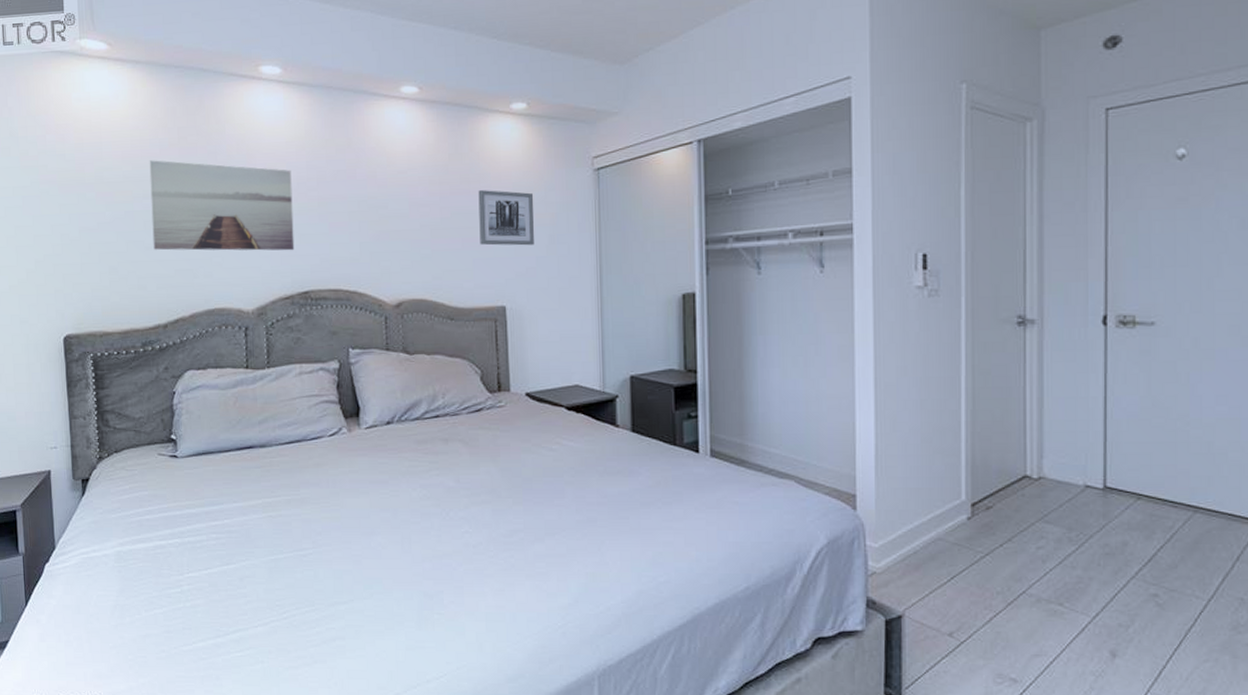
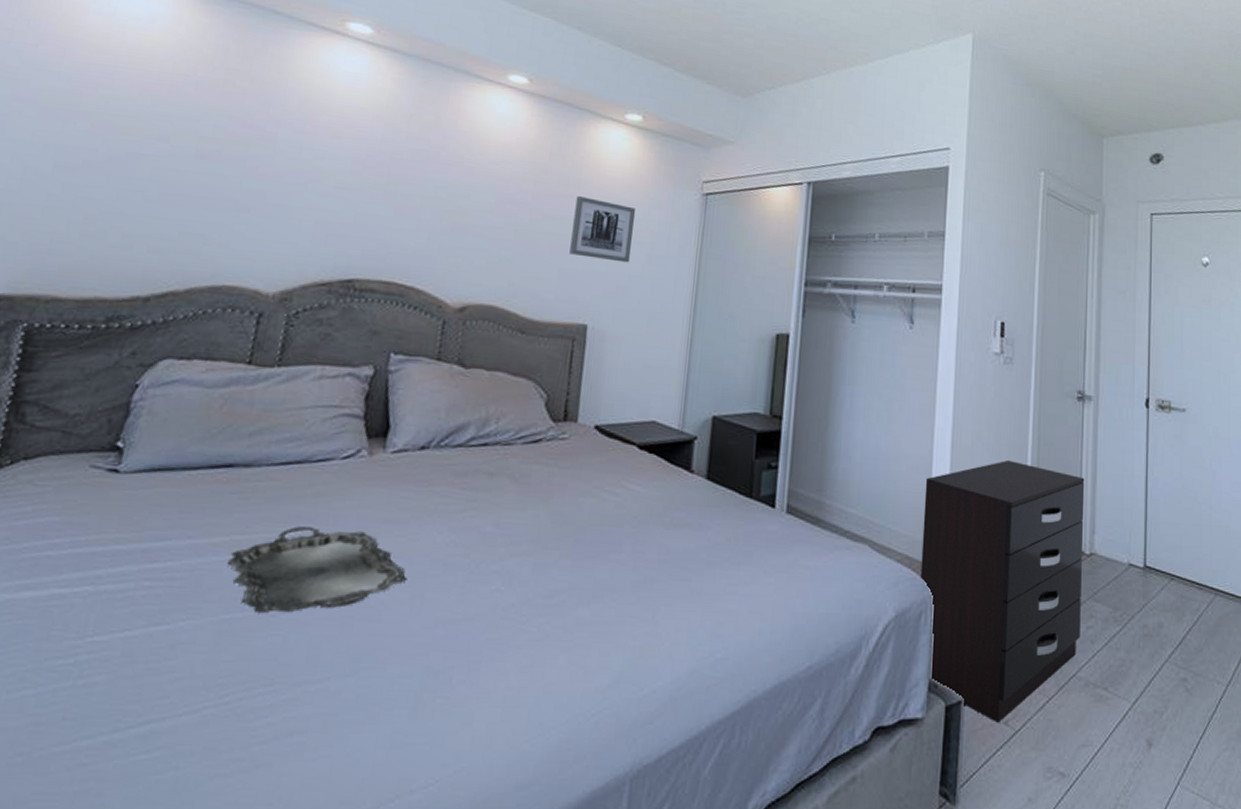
wall art: present [149,160,295,251] -> none [155,98,361,230]
serving tray: none [264,490,396,555] -> present [226,526,407,614]
dresser: none [849,392,1030,635] -> present [920,459,1085,723]

